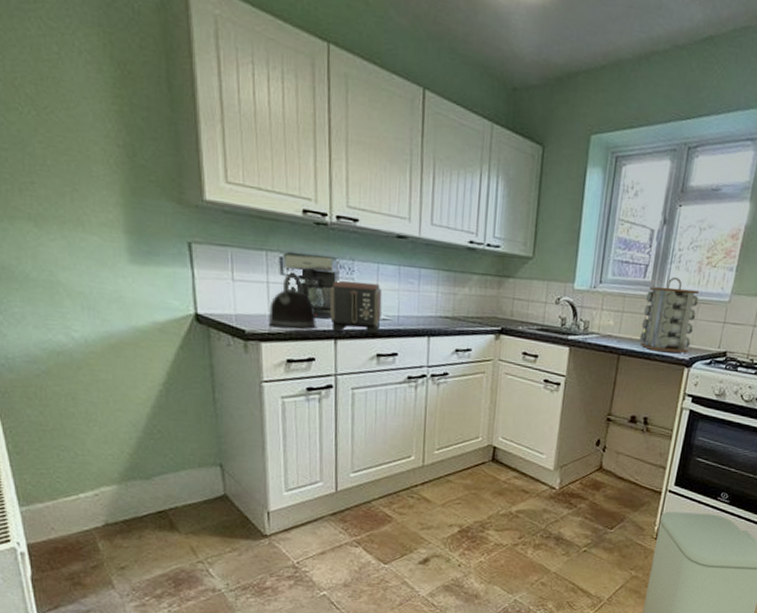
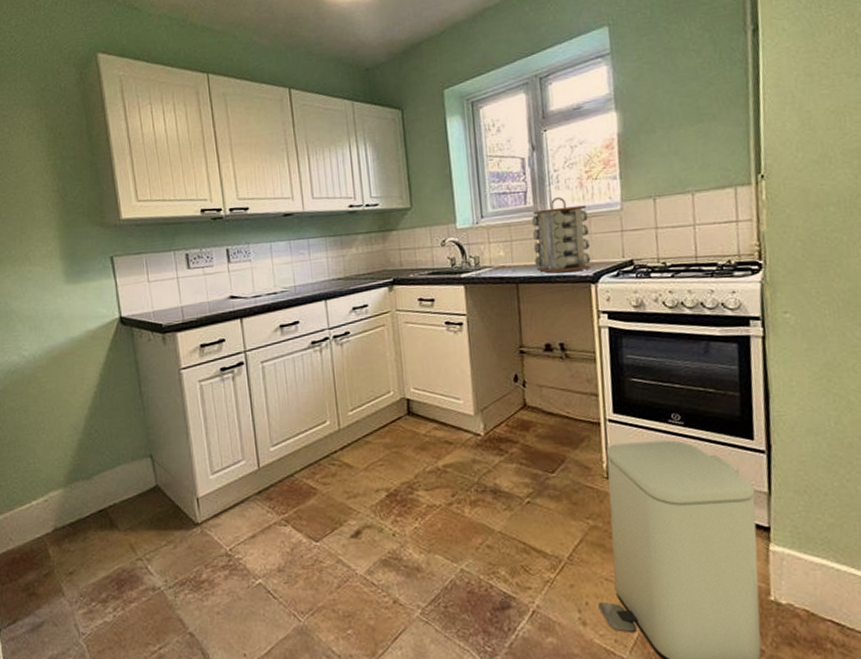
kettle: present [268,273,316,330] -> none [180,266,223,317]
coffee maker: present [282,252,340,319] -> none [188,245,238,302]
toaster: present [329,280,383,334] -> none [231,260,280,311]

